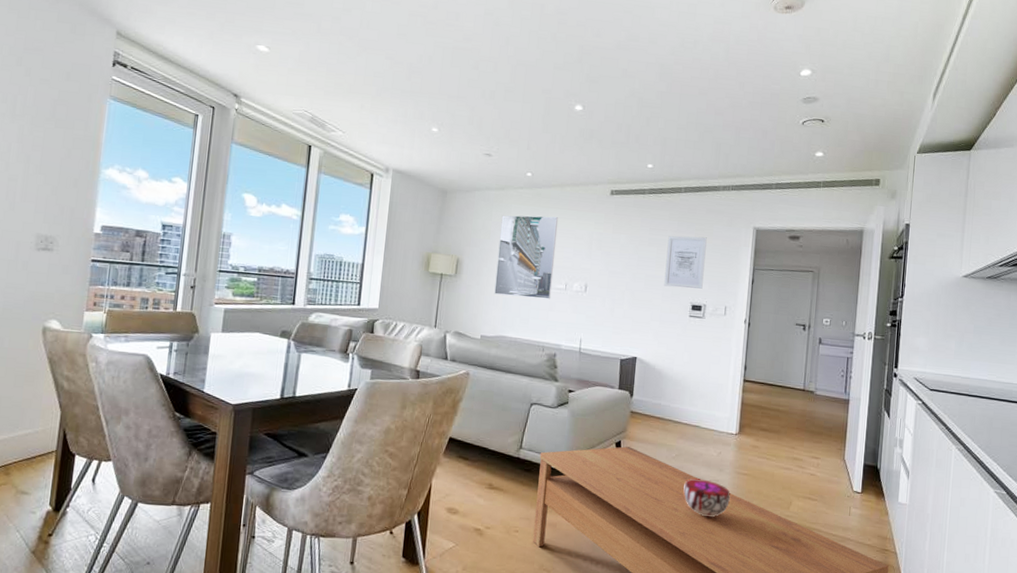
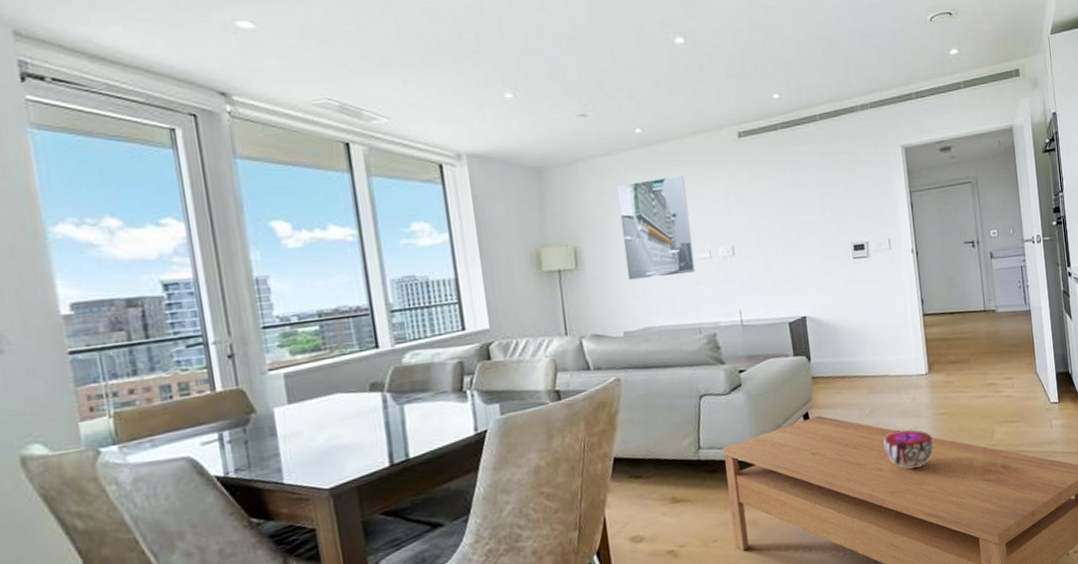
wall art: present [664,236,707,289] -> none [812,166,861,231]

